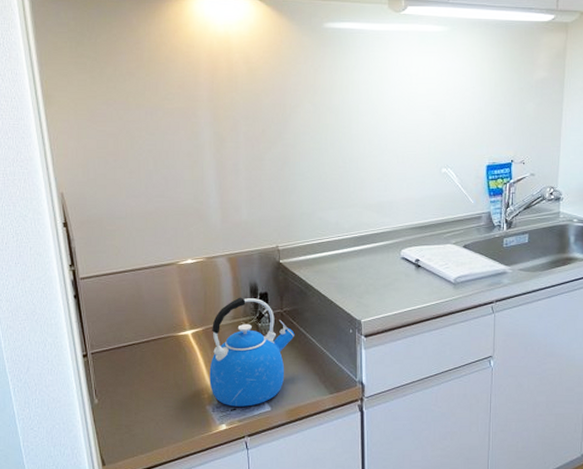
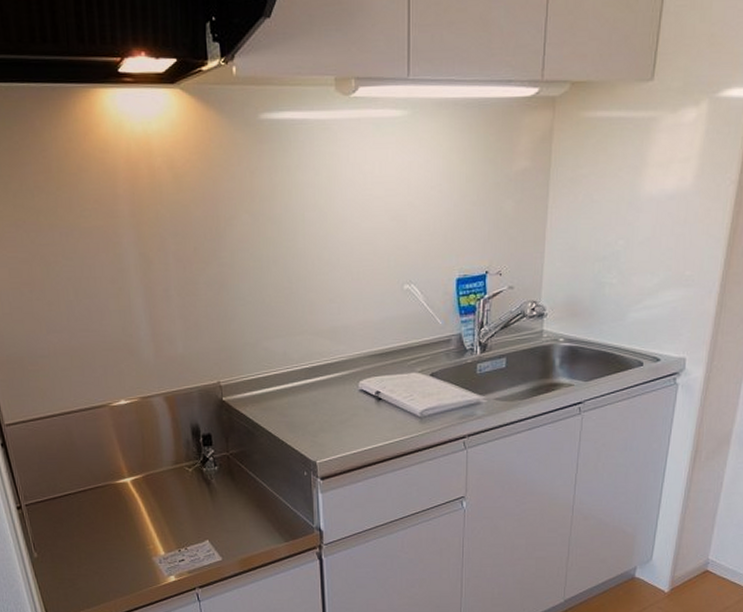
kettle: present [209,297,295,407] -> none [152,440,244,557]

